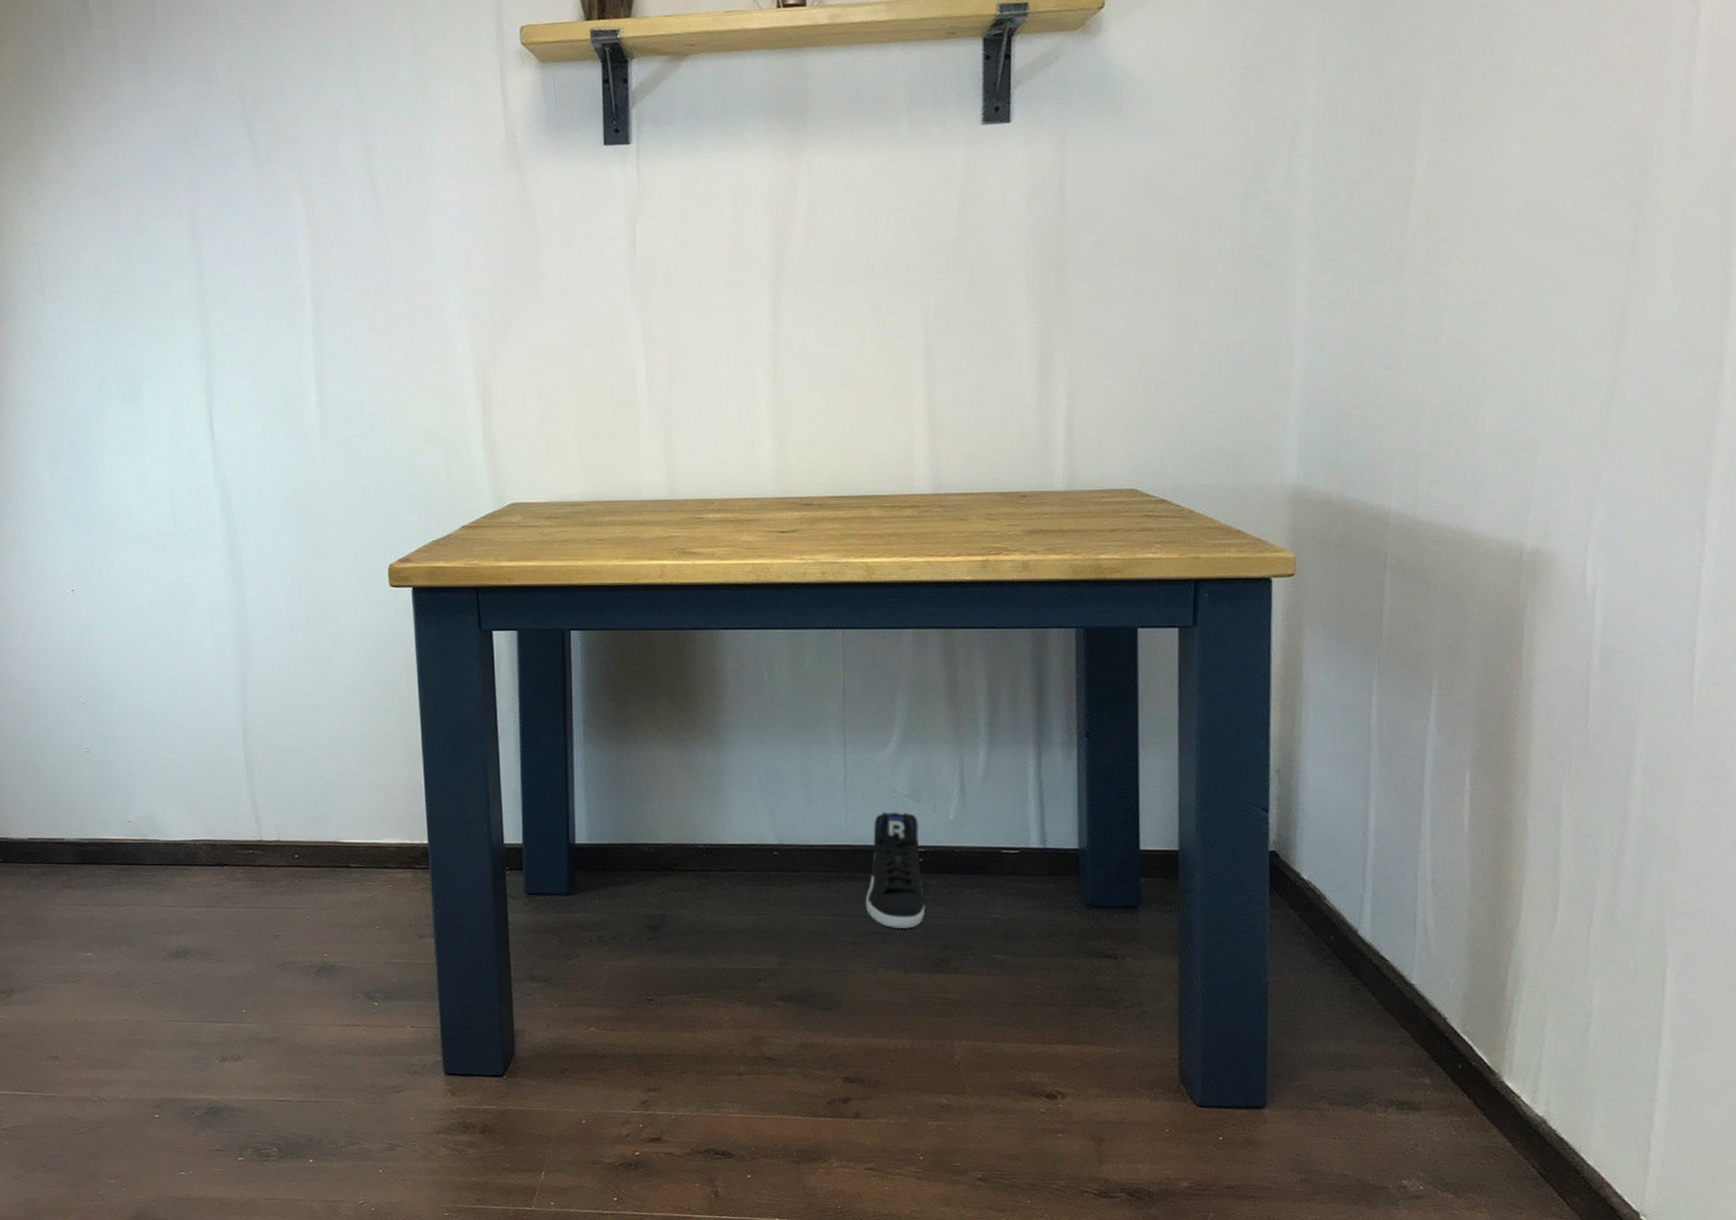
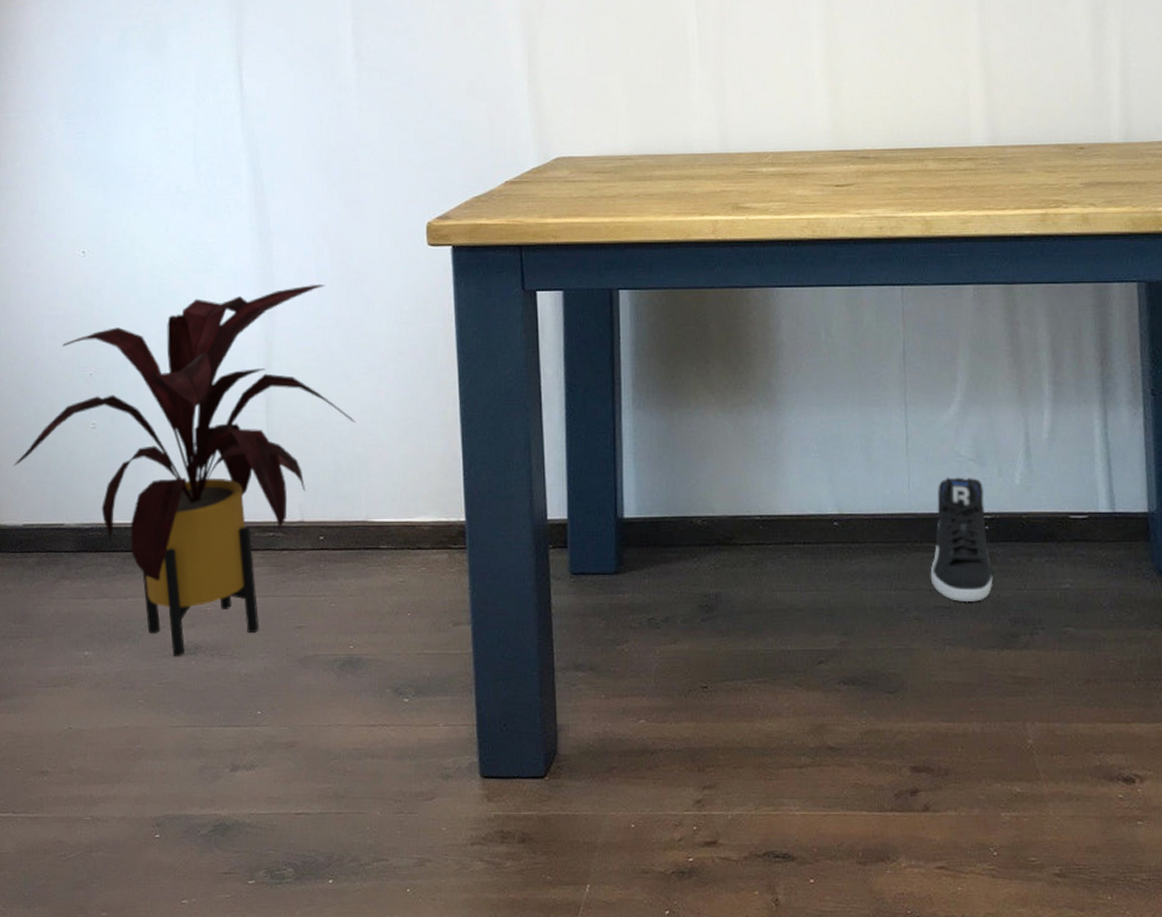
house plant: none [17,622,325,960] -> present [13,284,355,657]

